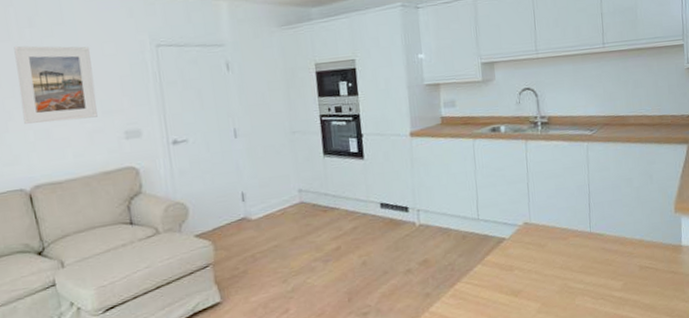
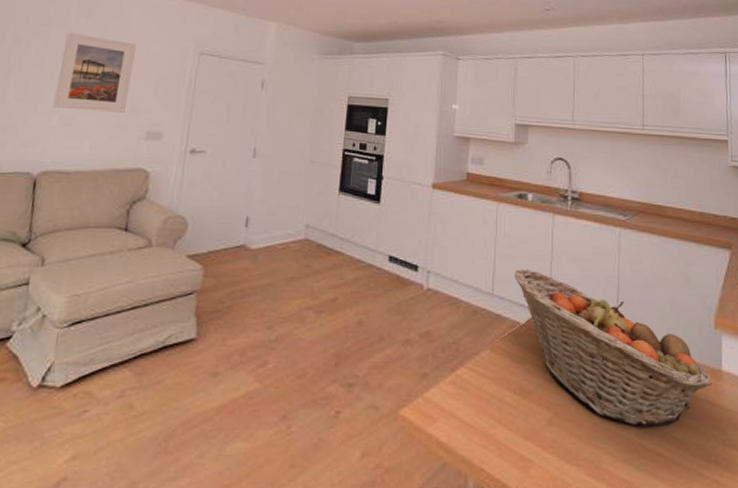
fruit basket: none [495,192,674,301] -> present [514,269,712,427]

